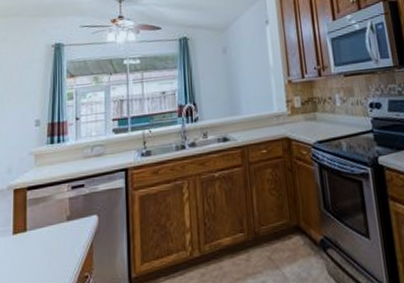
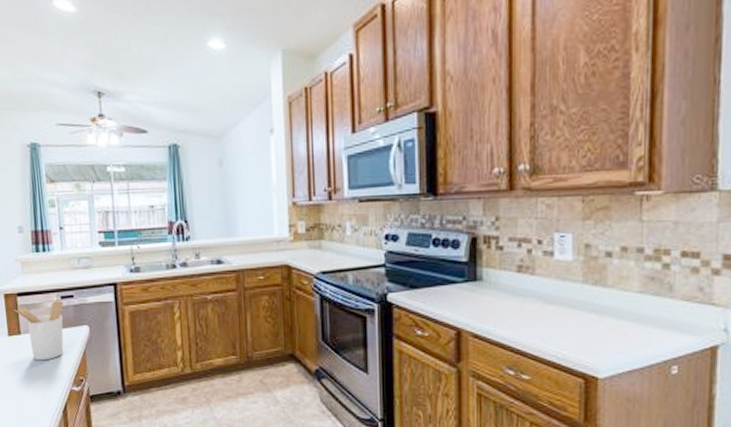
utensil holder: none [22,190,74,260] -> present [14,300,64,361]

